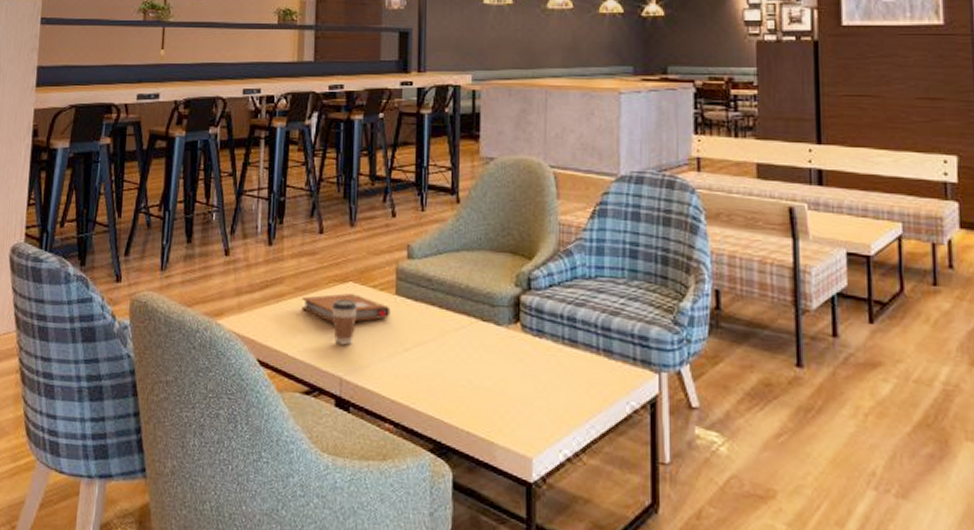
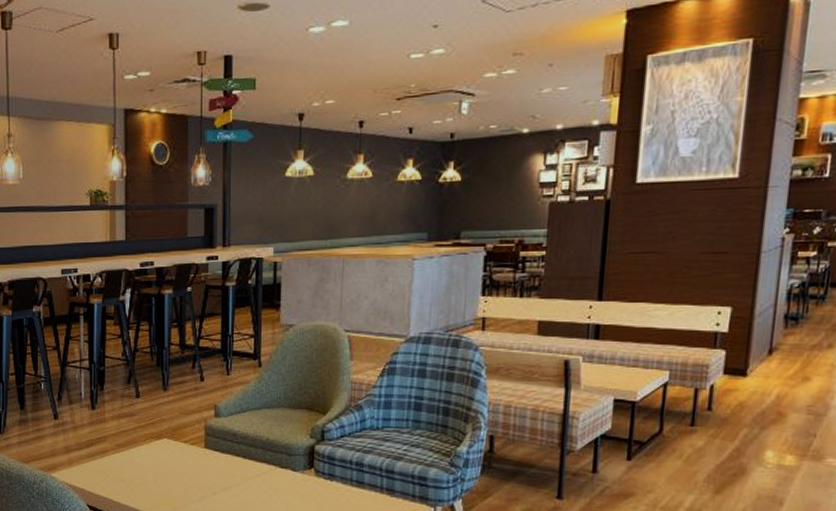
notebook: present [302,293,391,322] -> none [123,448,200,473]
coffee cup: present [332,298,358,345] -> none [150,452,172,491]

